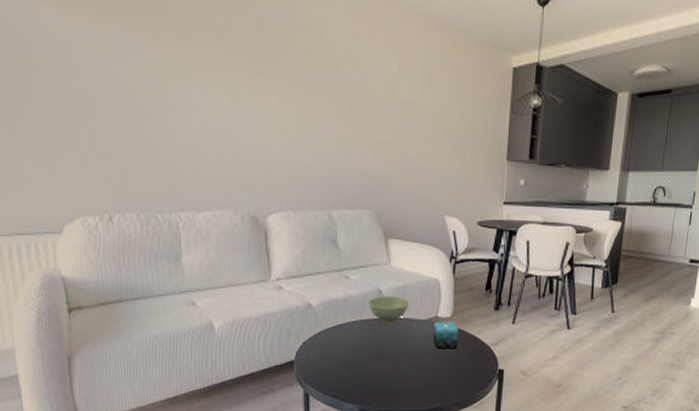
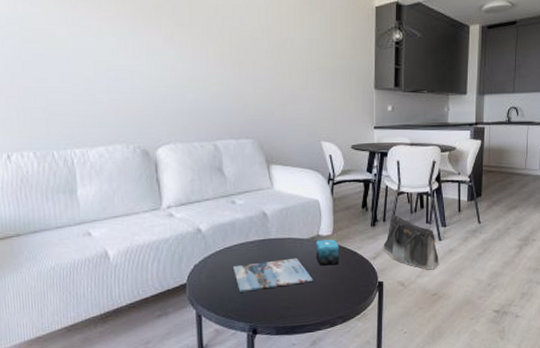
magazine: none [344,339,429,373] -> present [233,257,313,292]
bowl: present [368,296,409,325] -> none [254,218,292,245]
saddlebag: none [504,299,567,360] -> present [382,215,440,270]

